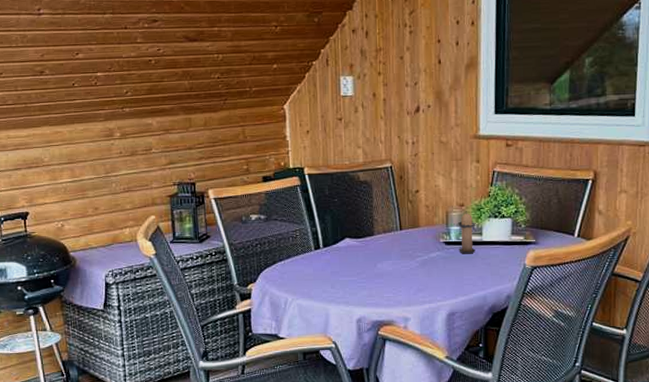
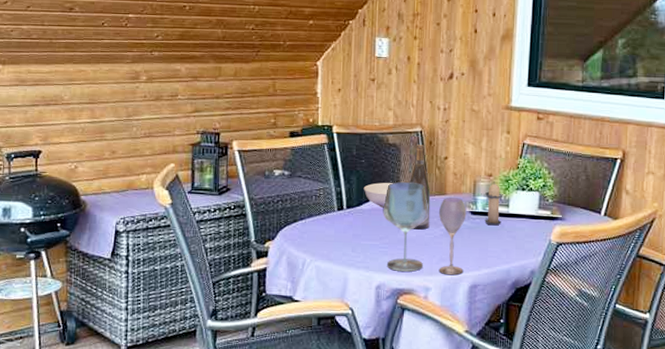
bowl: none [338,220,368,244] -> present [363,183,394,208]
wine glass: none [358,218,404,304] -> present [383,182,429,272]
wine bottle: none [383,180,405,263] -> present [410,144,431,230]
wineglass: none [413,230,441,305] -> present [438,198,467,276]

